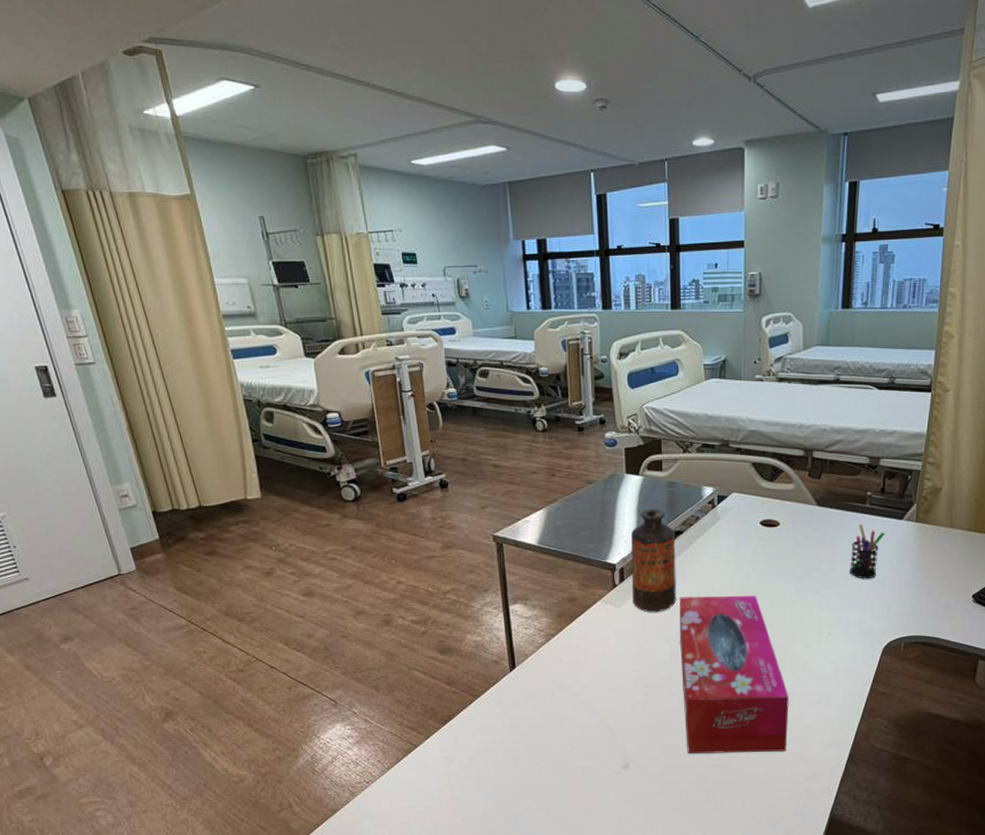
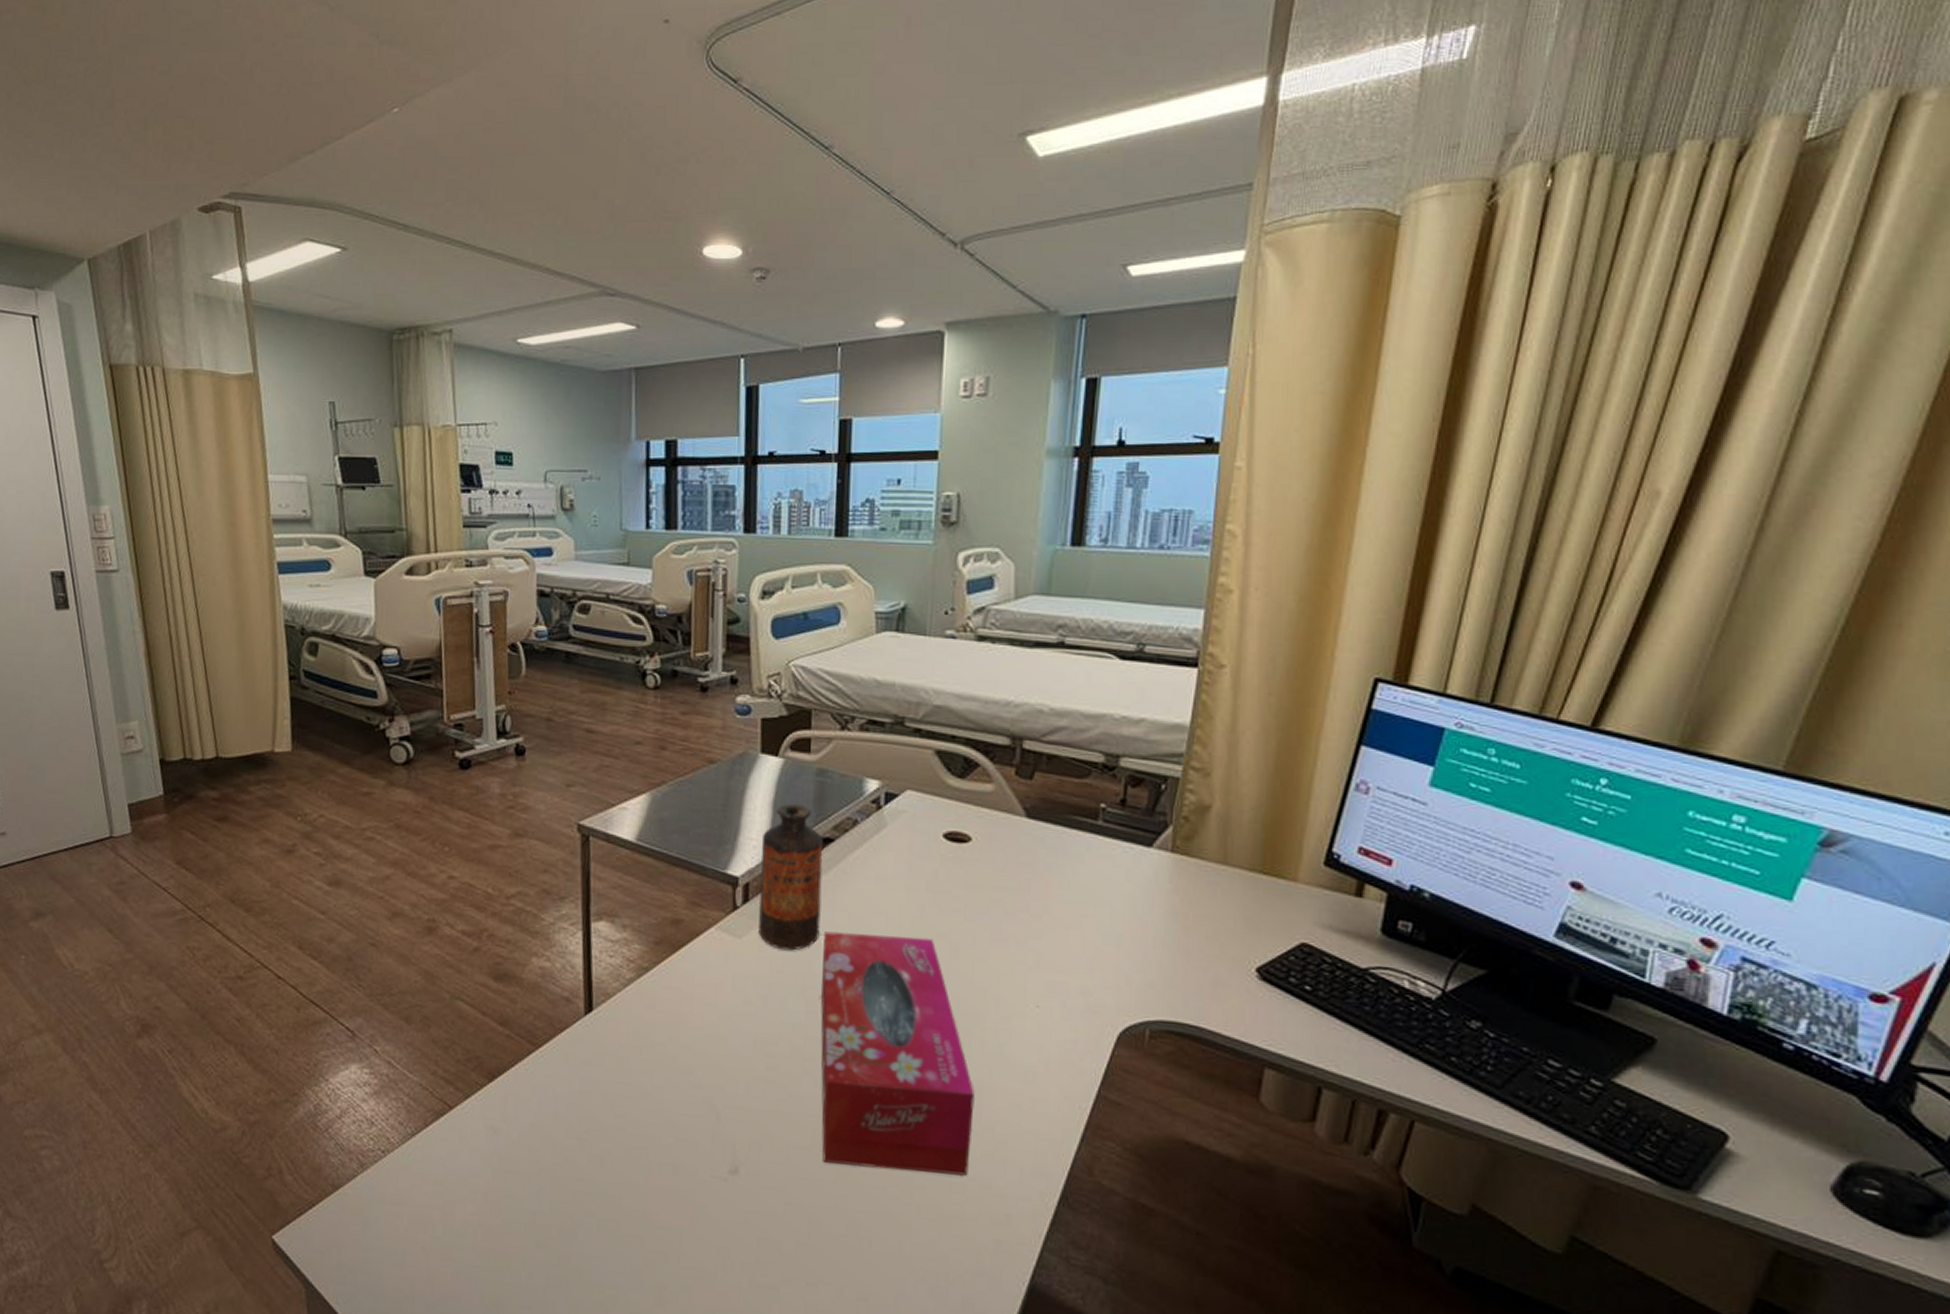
pen holder: present [850,525,885,579] -> none [1071,849,1125,930]

